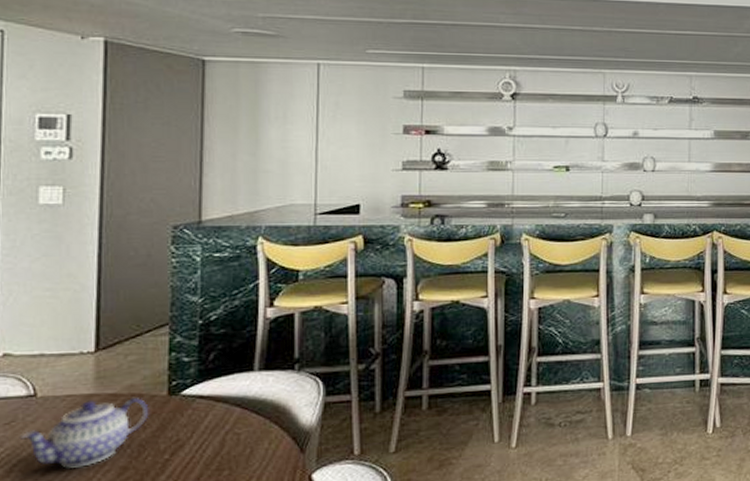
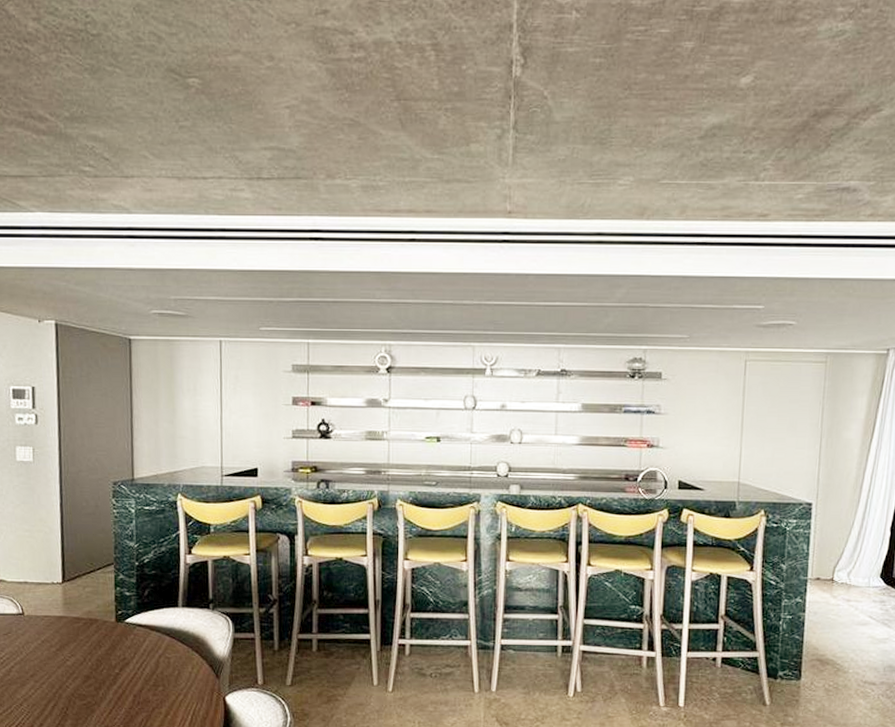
teapot: present [19,397,149,468] -> none [14,620,103,673]

